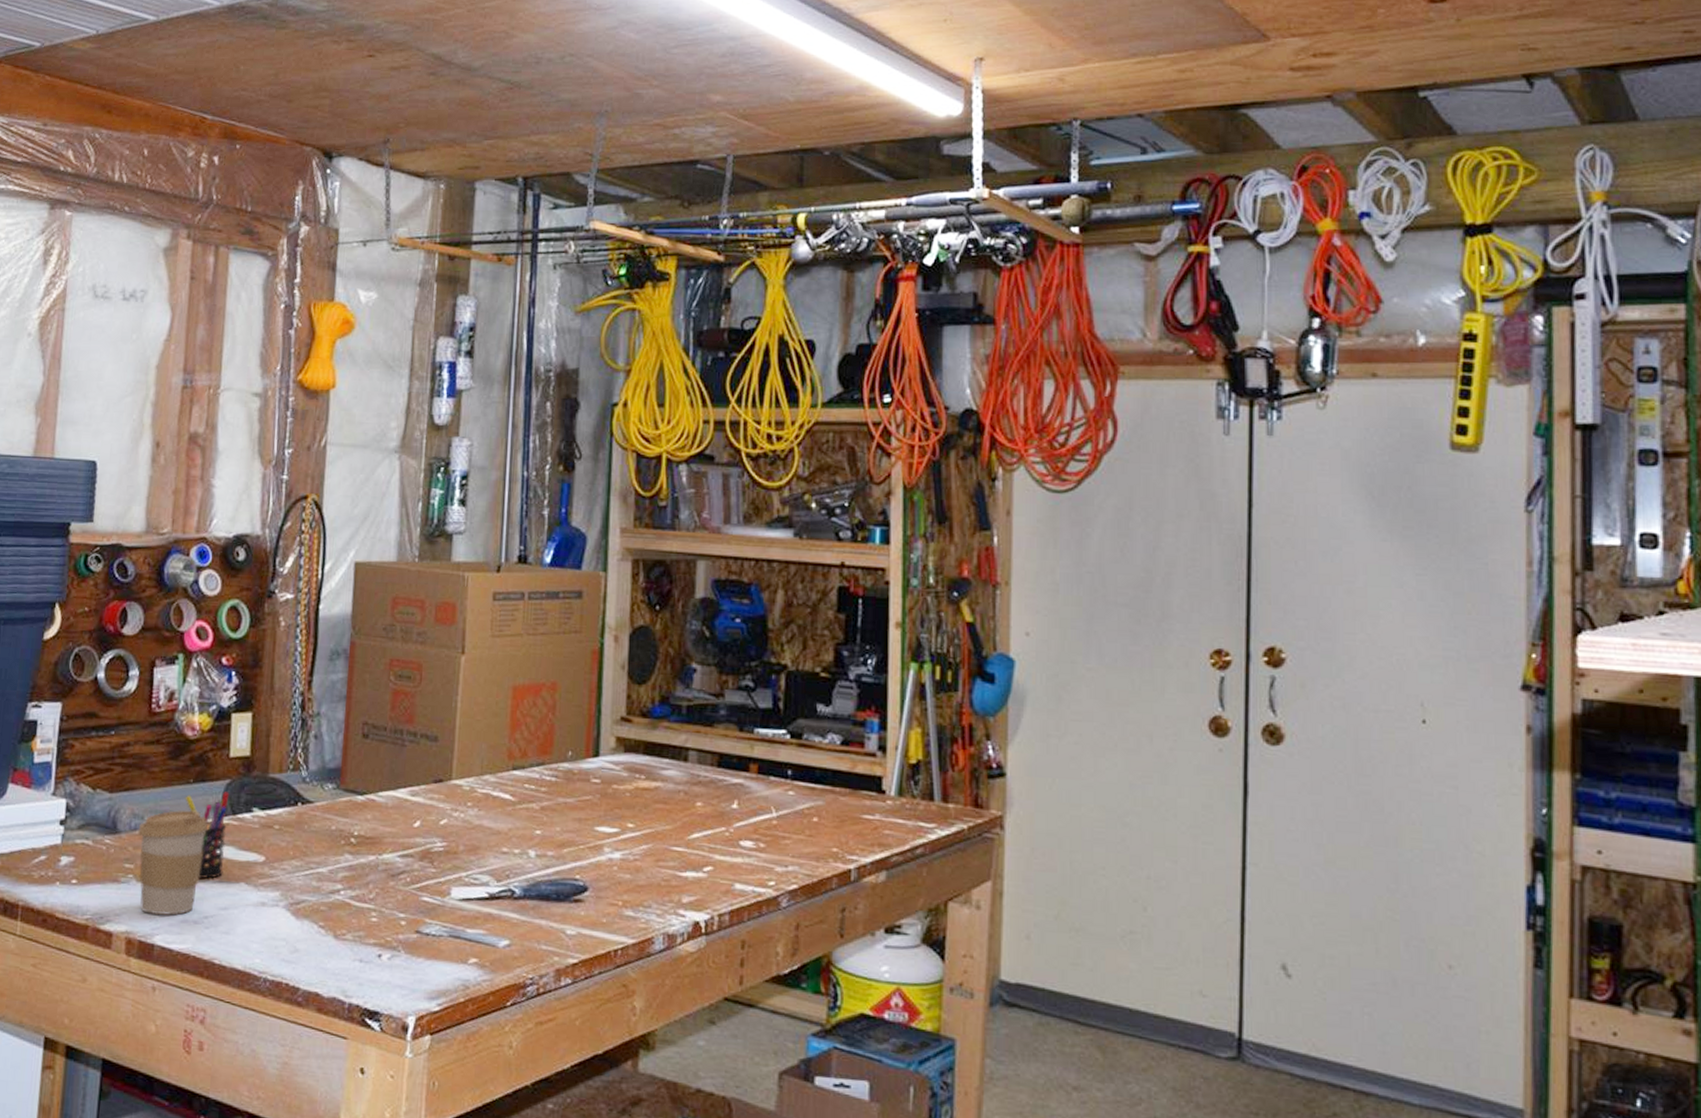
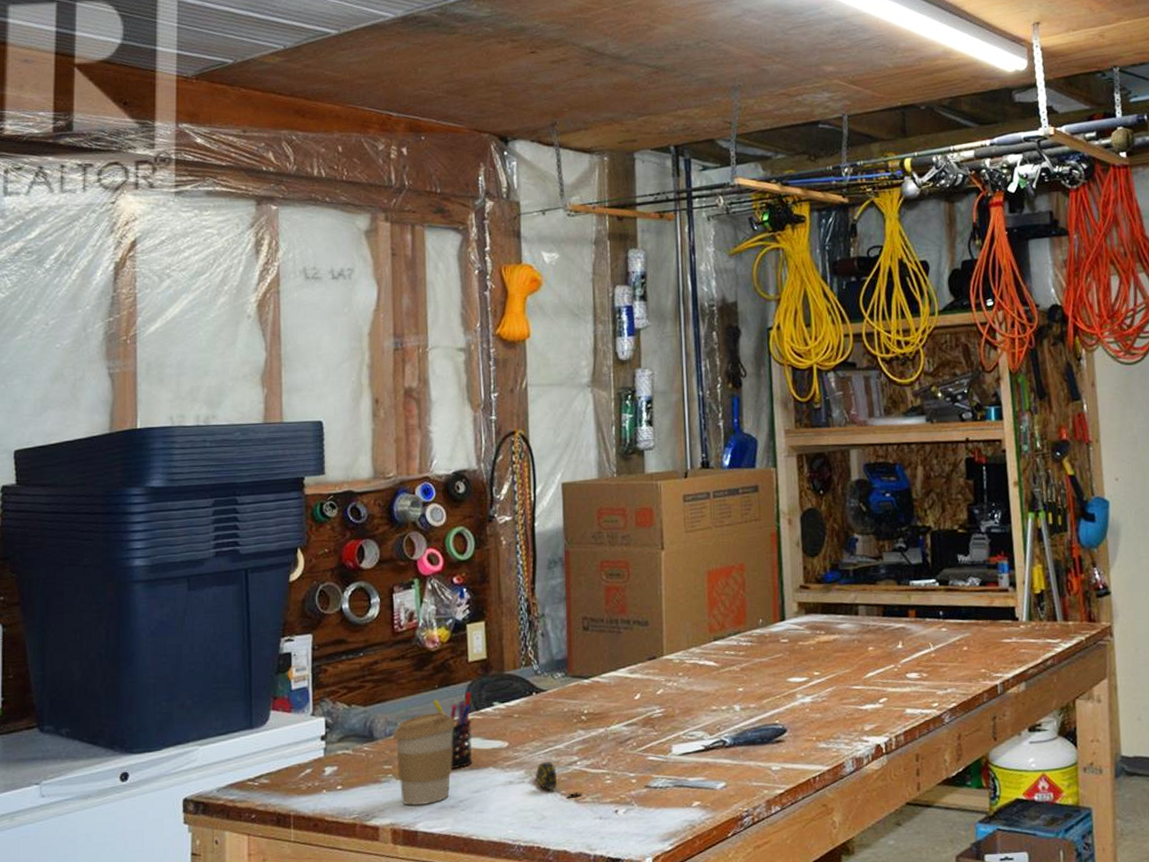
tape measure: none [291,886,344,931] -> present [535,762,583,797]

